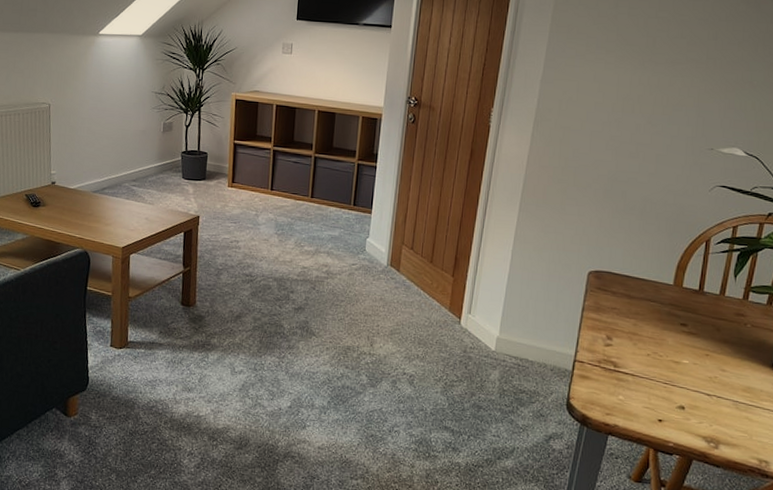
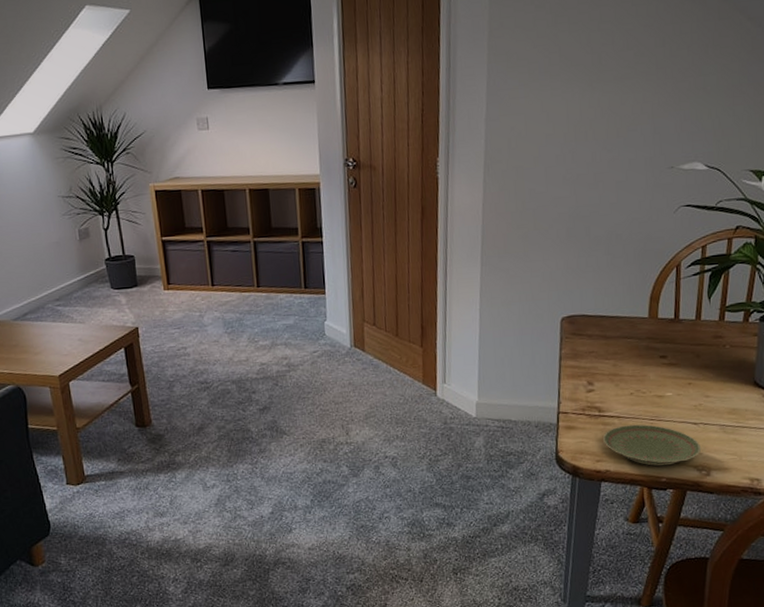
plate: none [615,384,713,431] -> present [603,424,702,466]

